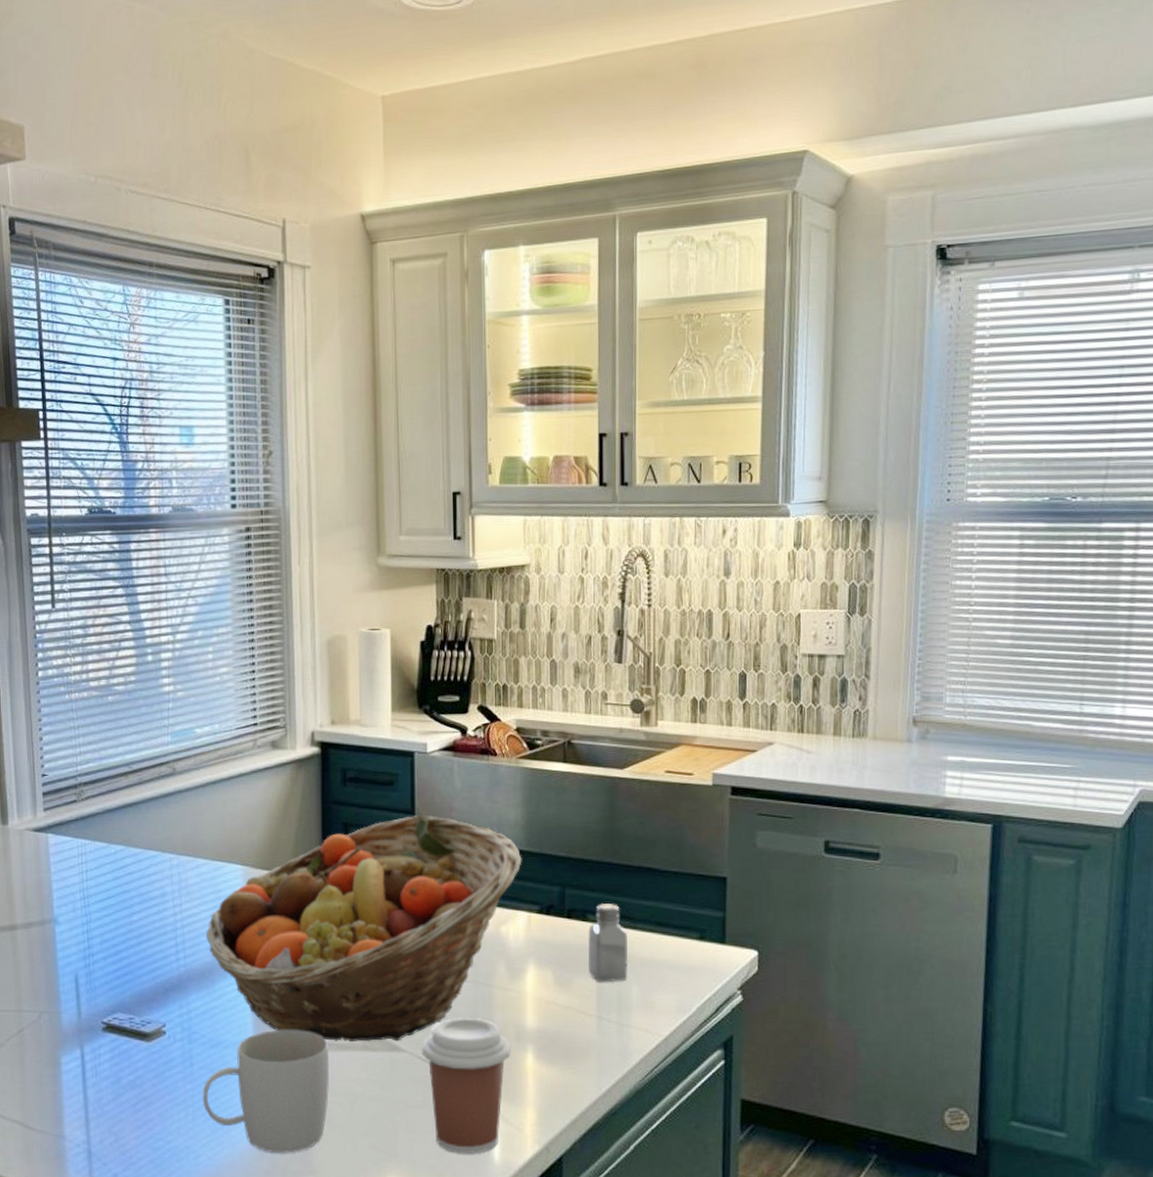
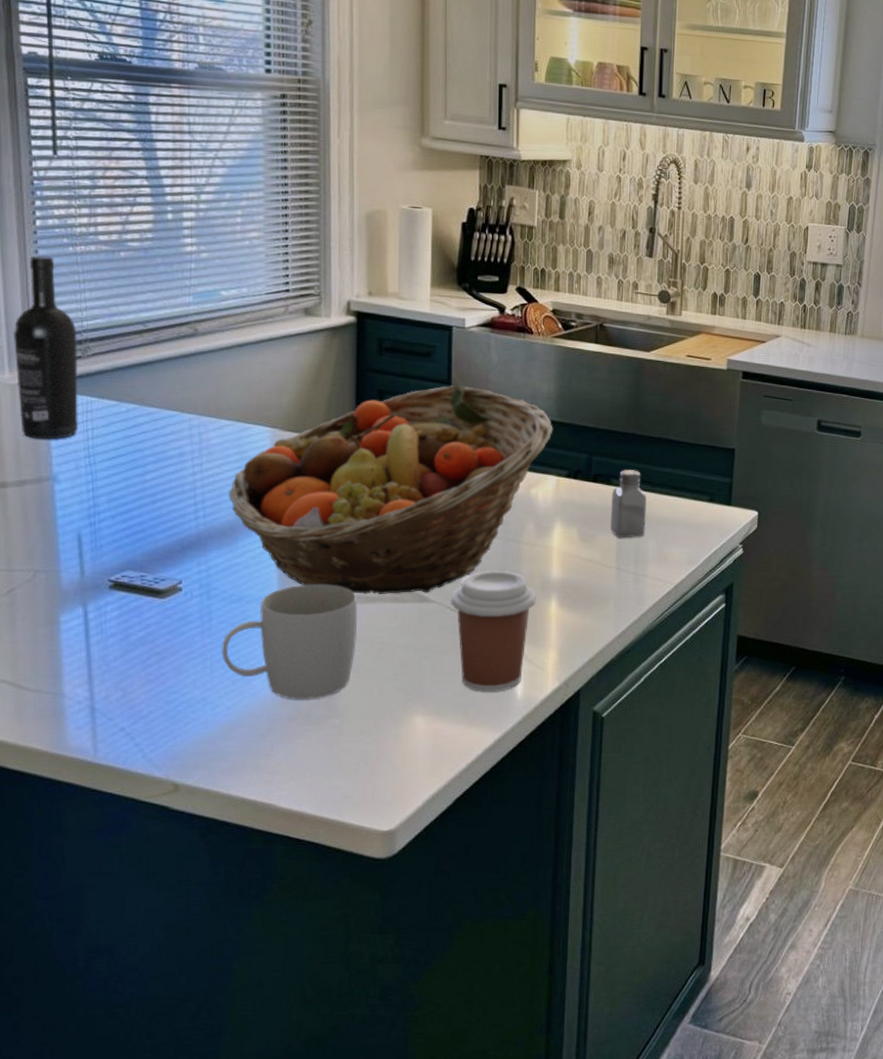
wine bottle: none [21,705,75,883] -> present [14,255,79,440]

